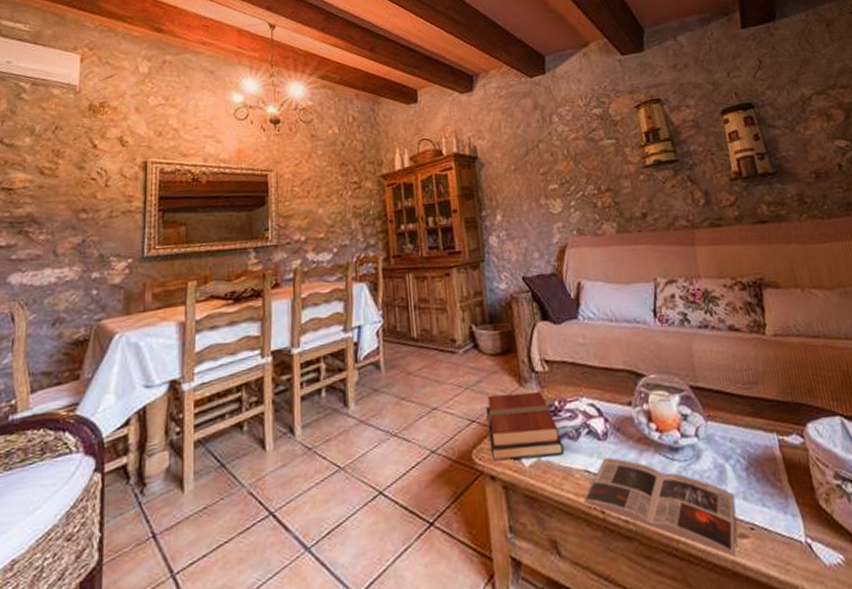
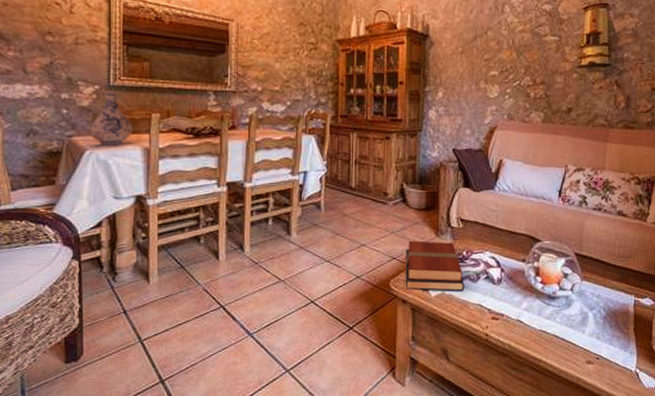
vase: none [120,262,167,326] -> present [89,91,132,146]
magazine: present [582,457,737,557] -> none [472,297,590,375]

